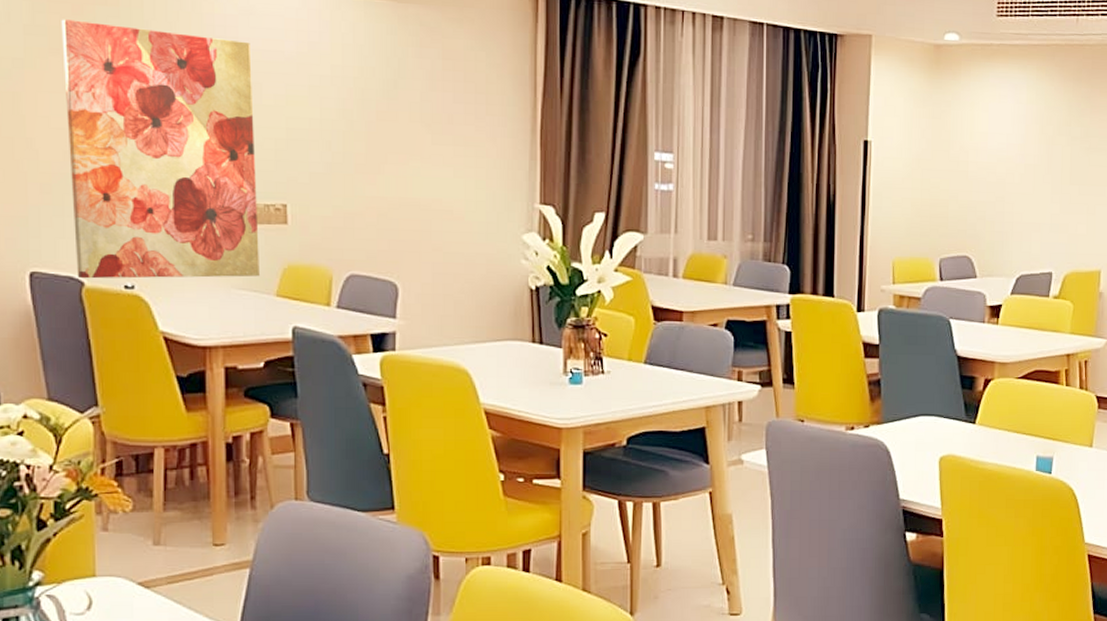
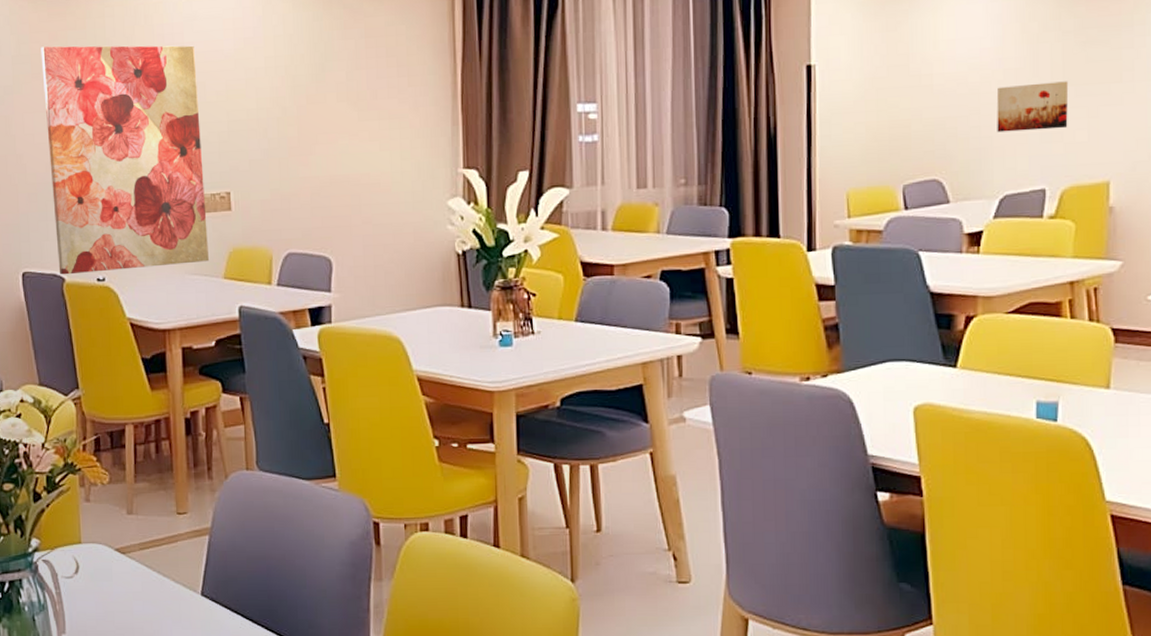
wall art: none [1017,179,1074,221] -> present [996,81,1069,133]

